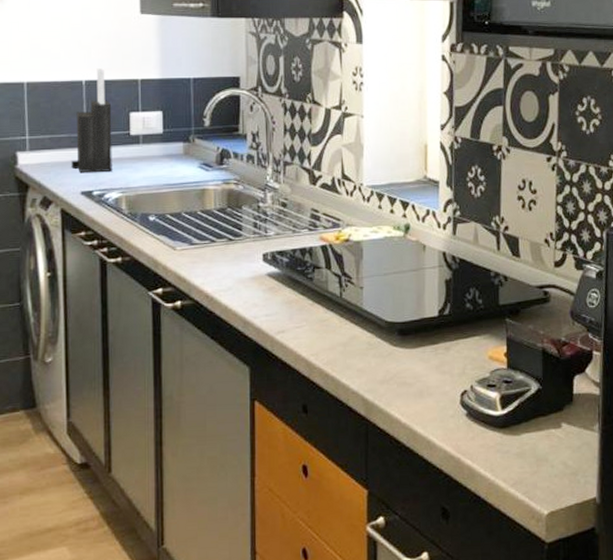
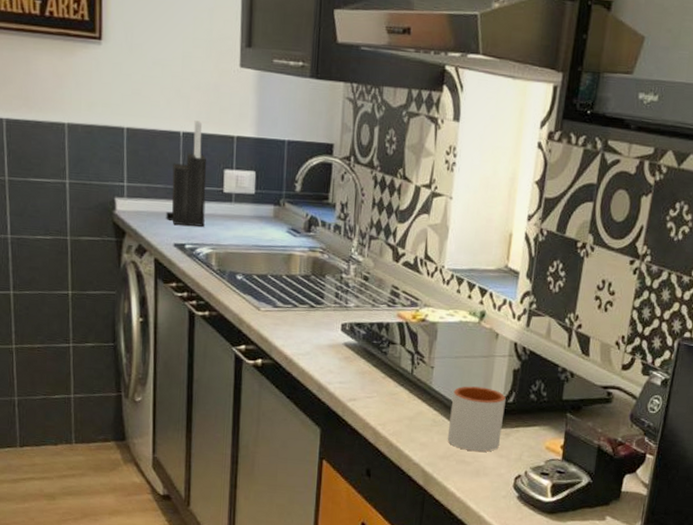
mug: none [385,302,442,371] -> present [447,386,506,452]

